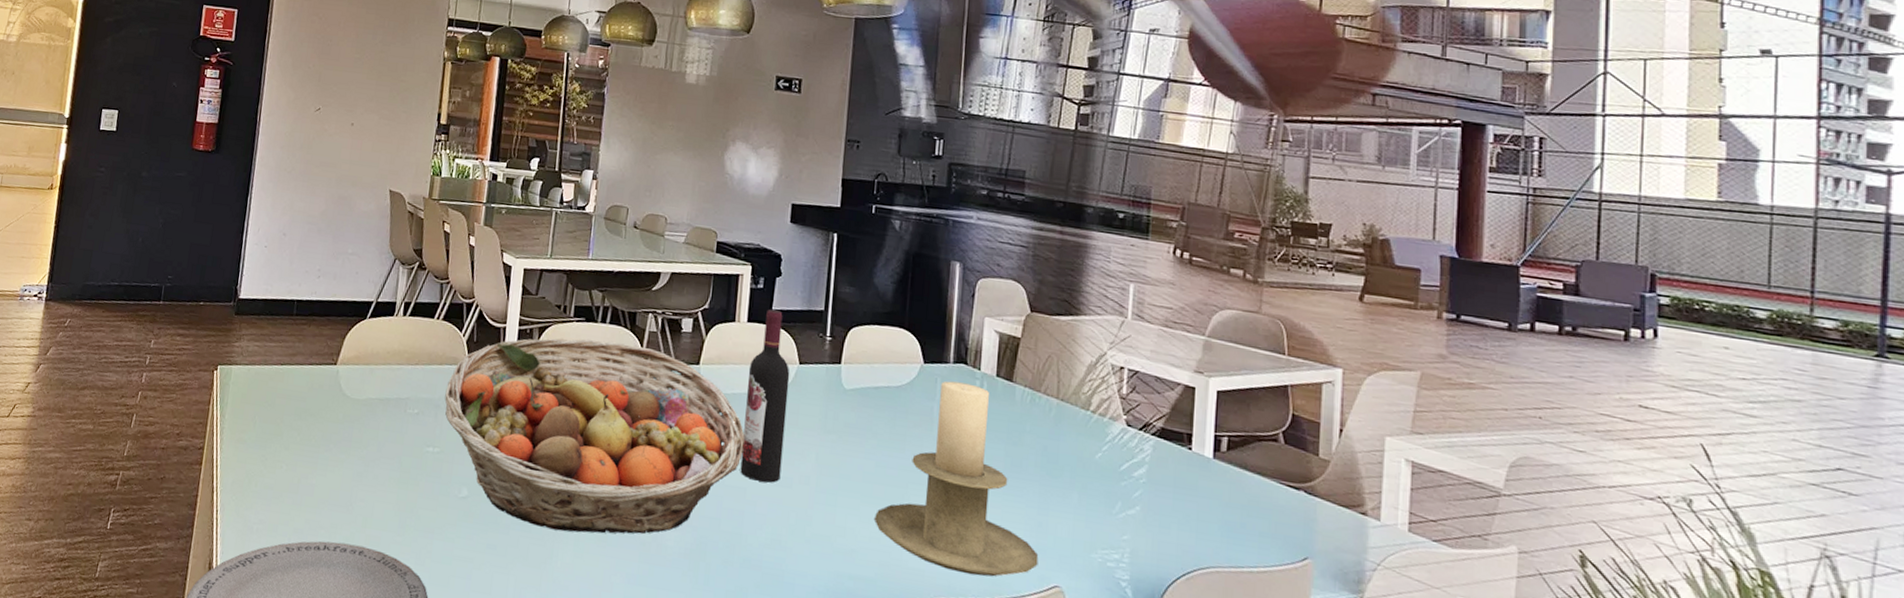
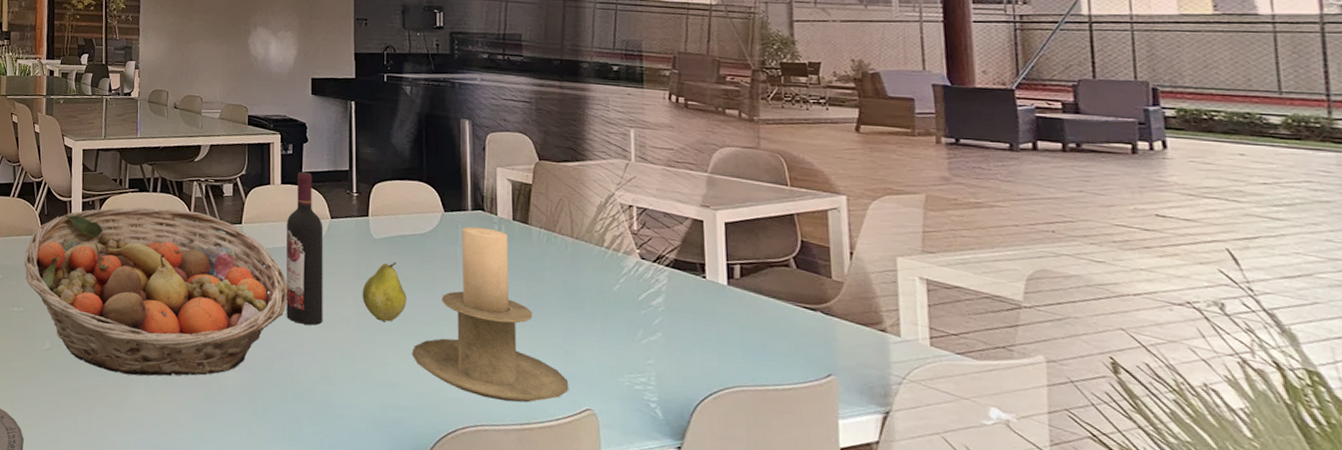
fruit: none [825,416,875,483] -> present [362,262,407,322]

